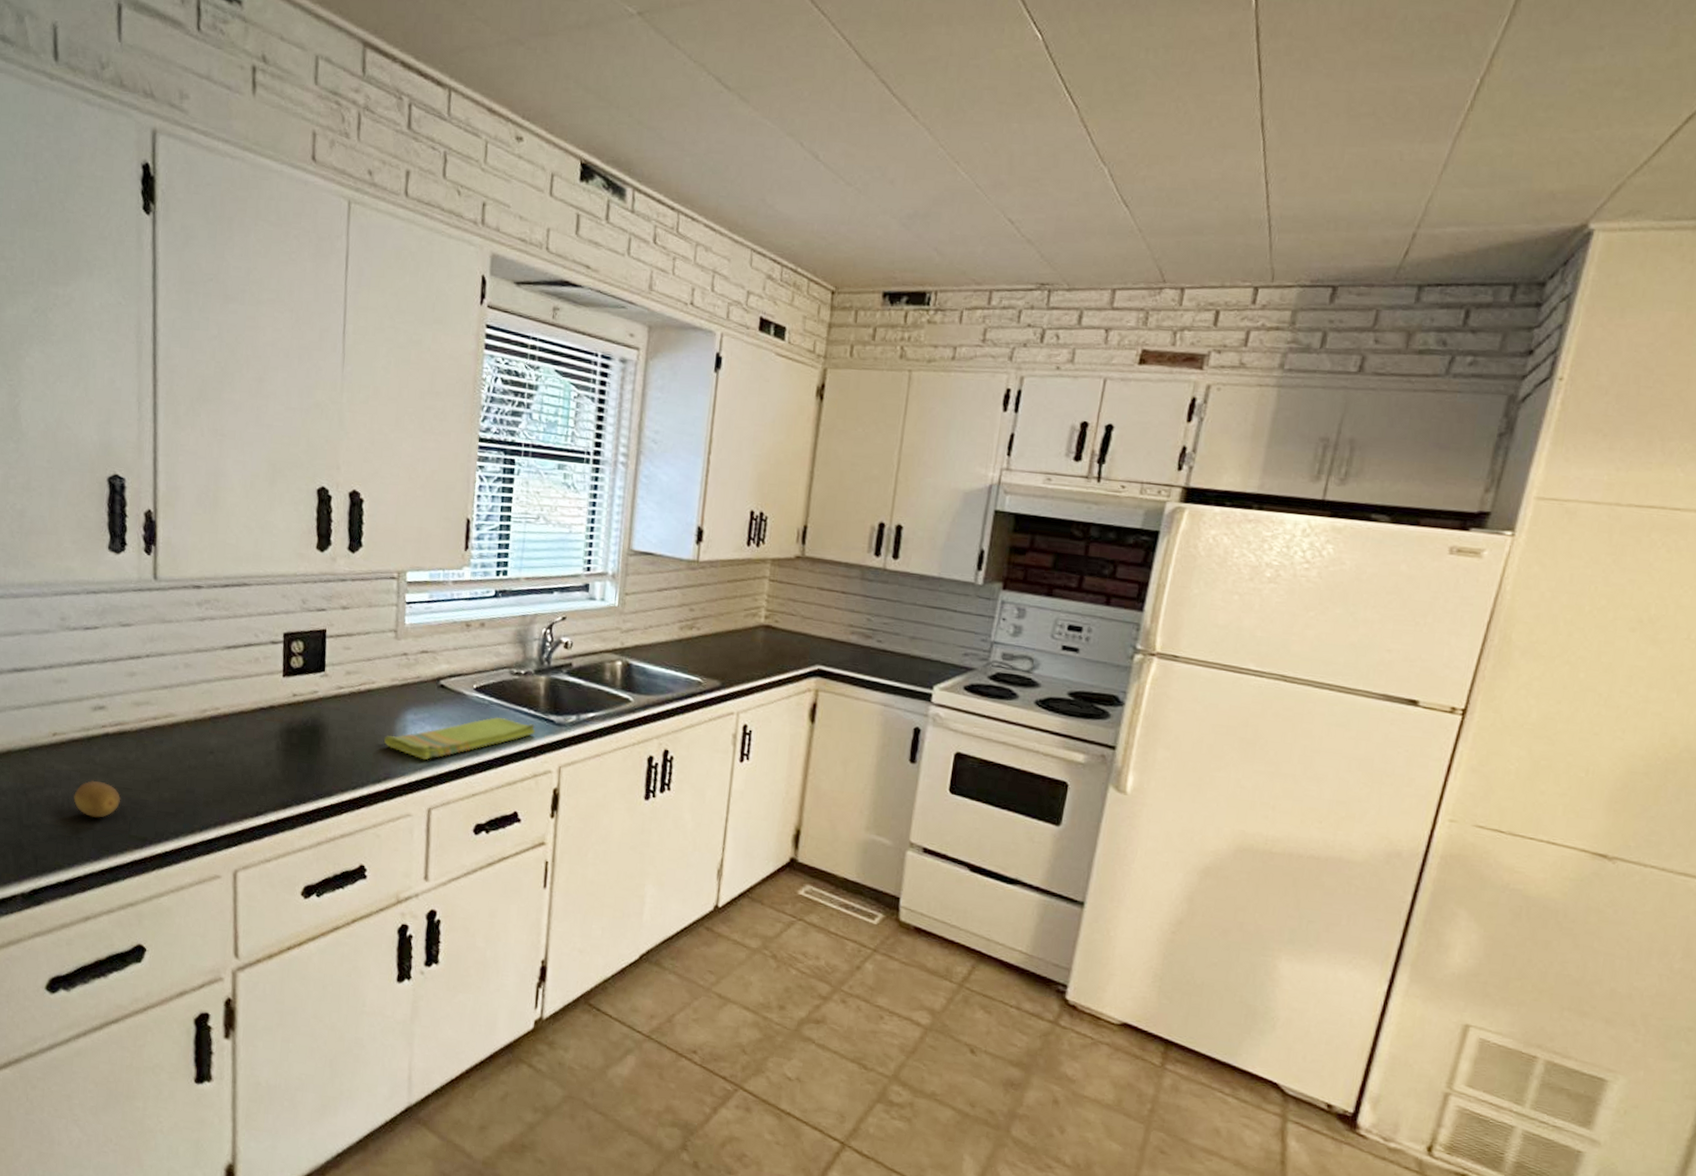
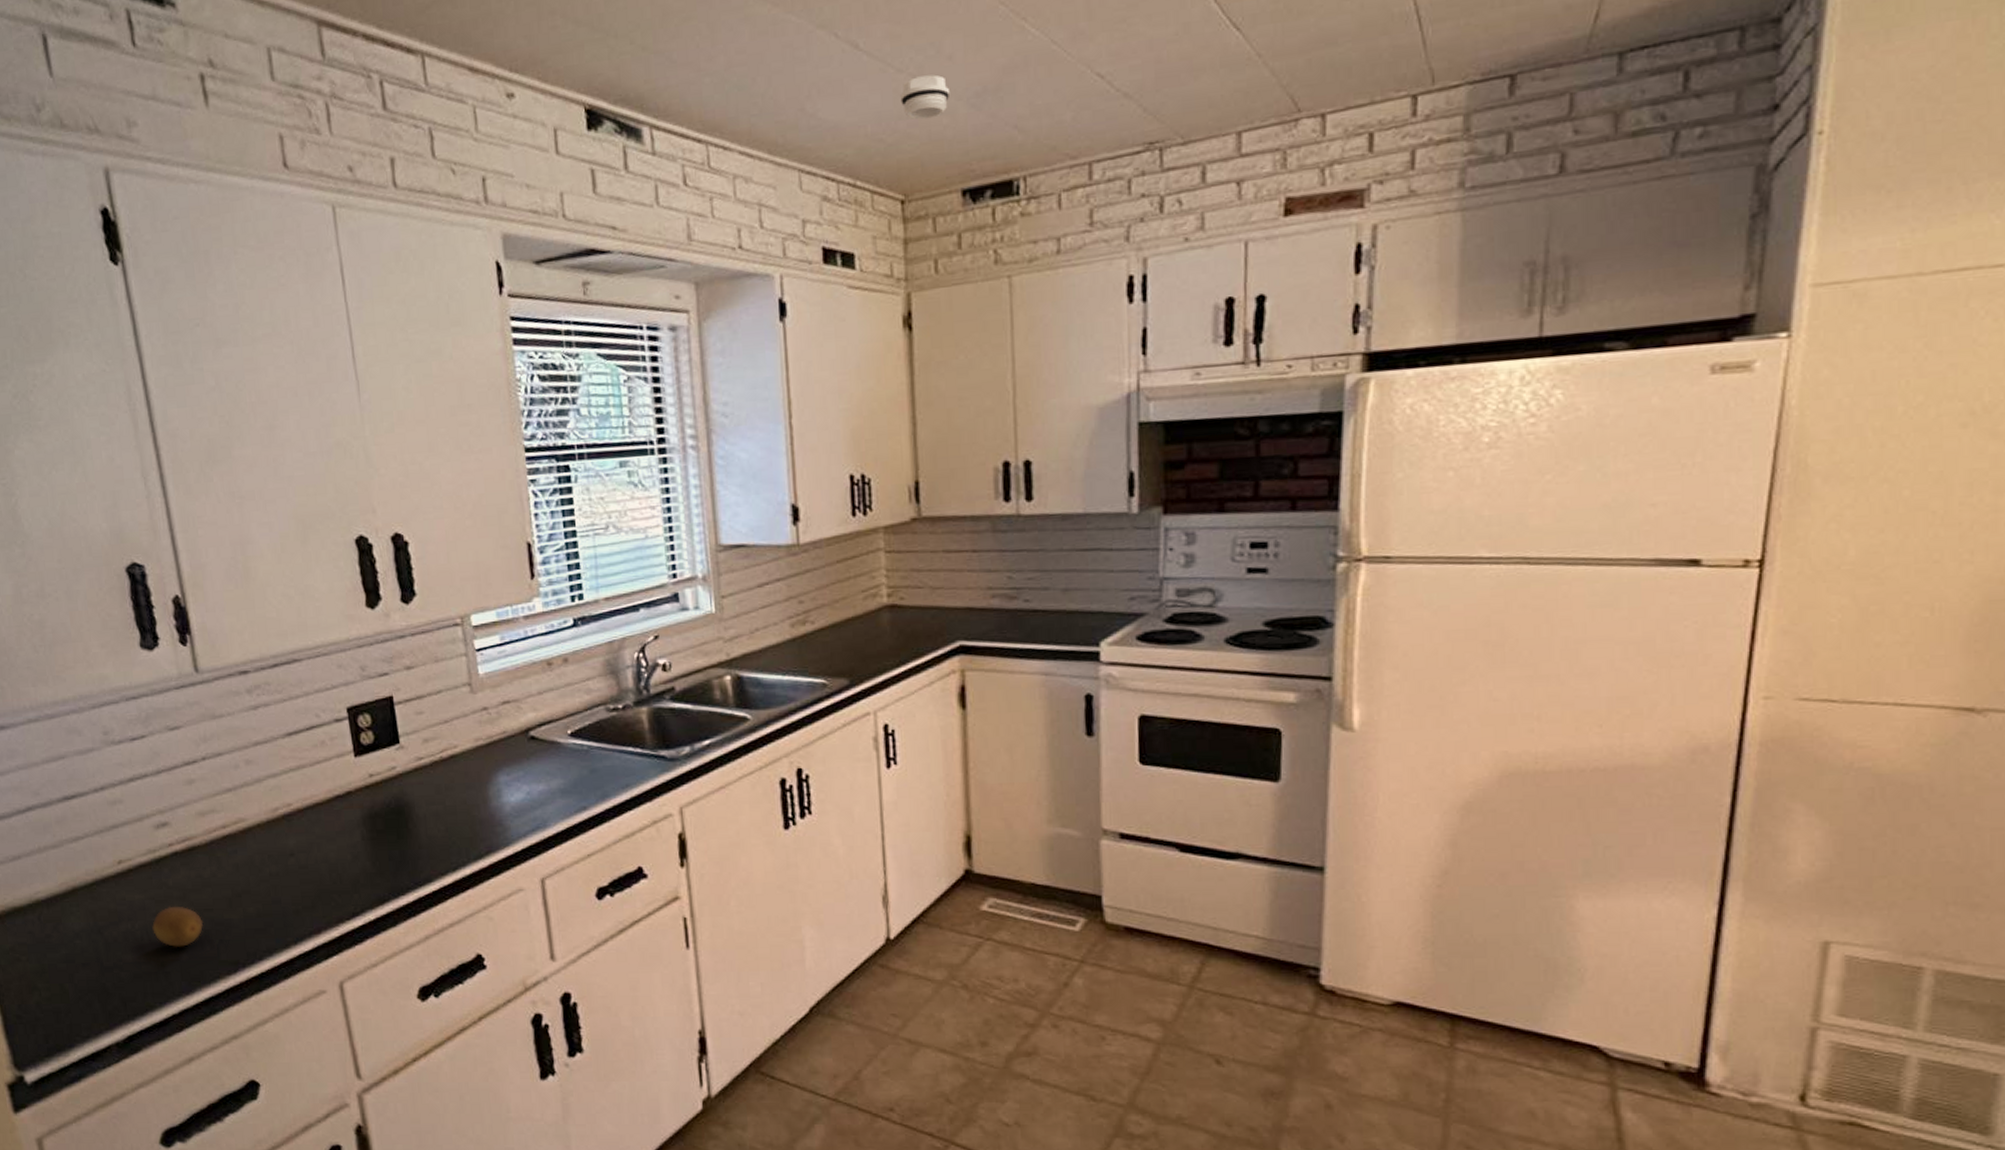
dish towel: present [383,716,536,760] -> none [478,762,647,824]
smoke detector: none [845,192,888,229] -> present [900,75,951,120]

